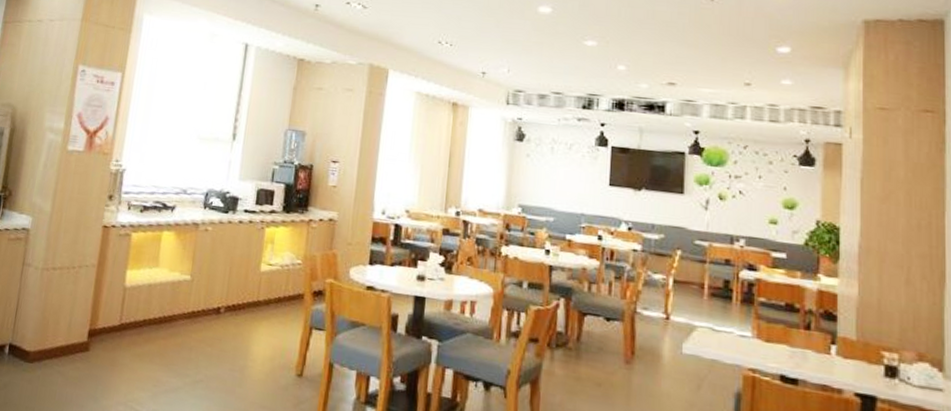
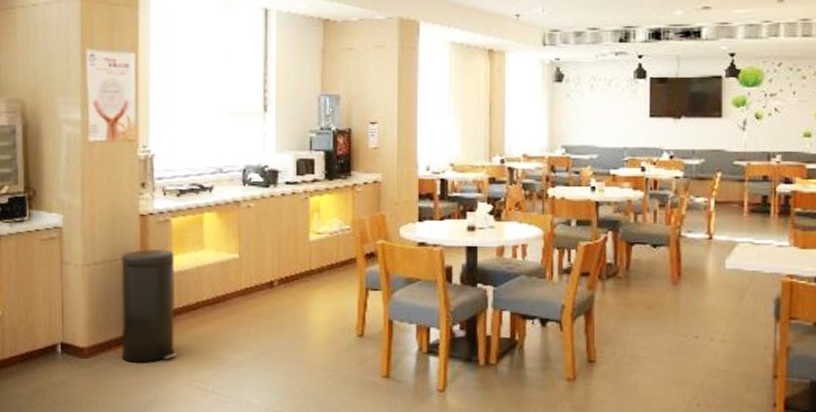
pedal bin: none [64,260,130,376] -> present [121,249,178,363]

